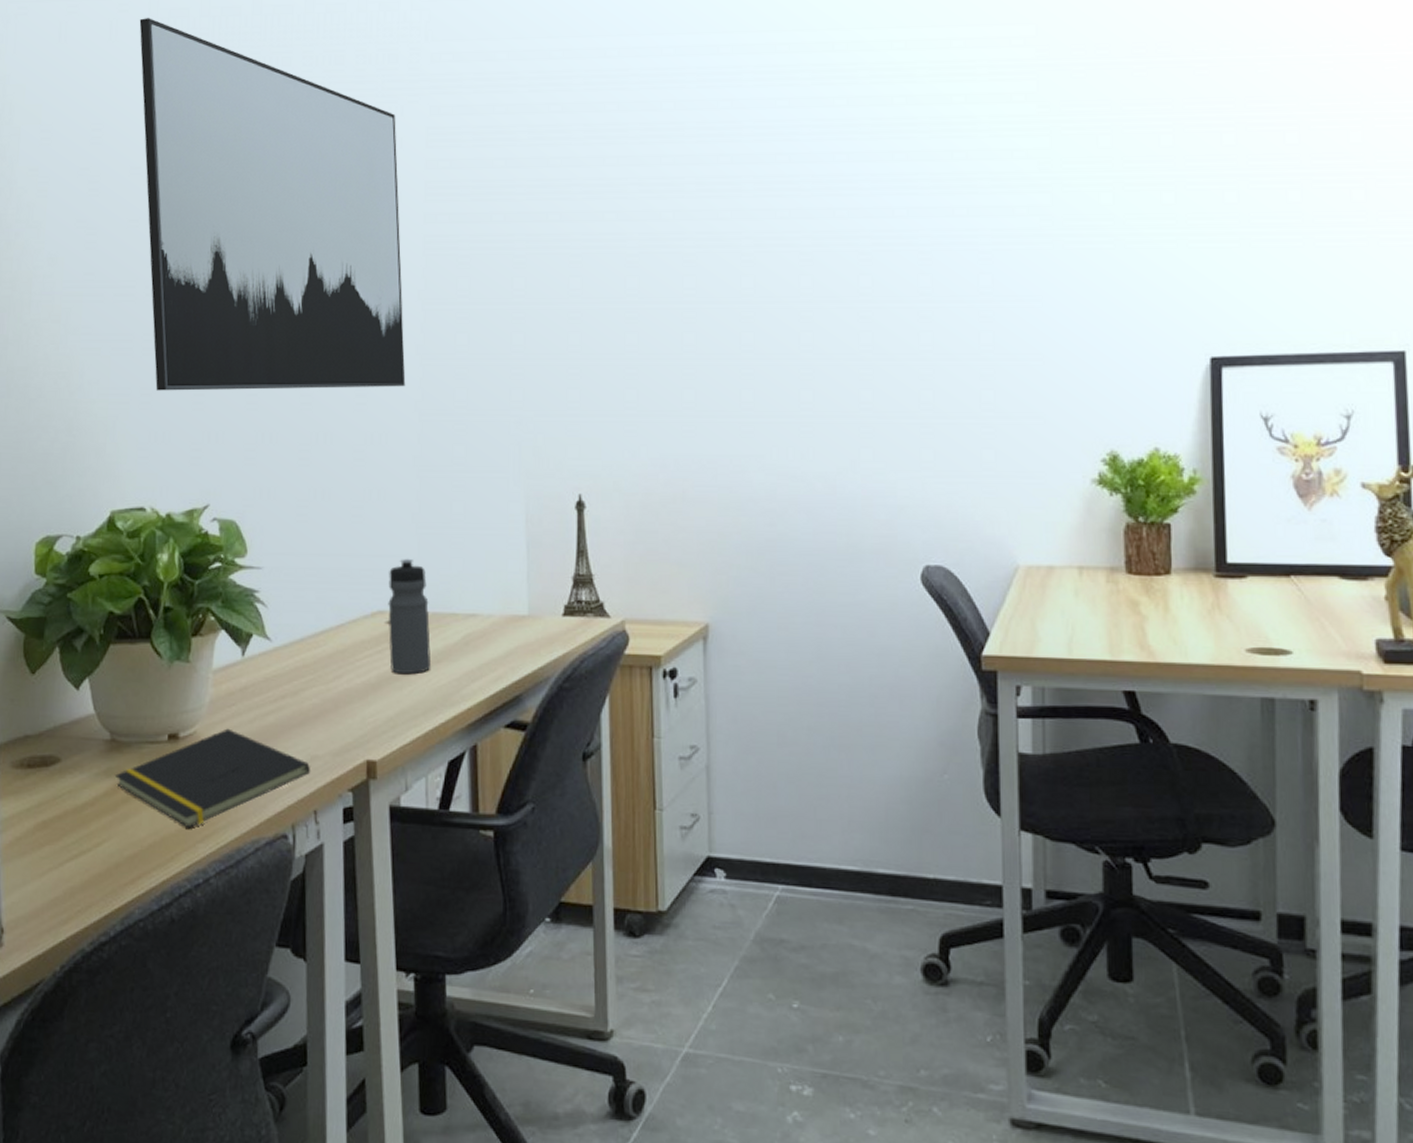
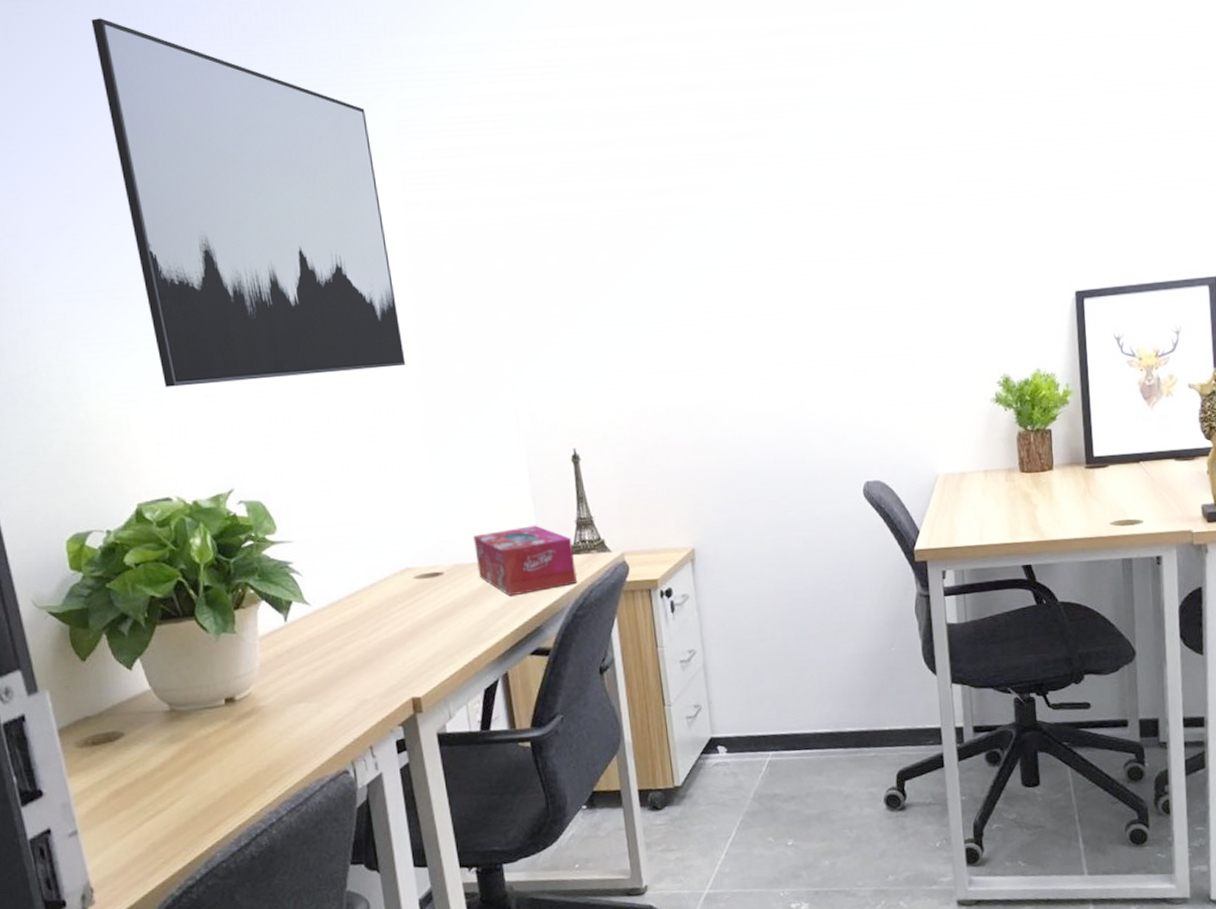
notepad: present [114,728,311,828] -> none [178,686,363,777]
water bottle: present [388,558,431,675] -> none [411,519,459,621]
tissue box: none [456,577,567,657] -> present [473,525,577,597]

